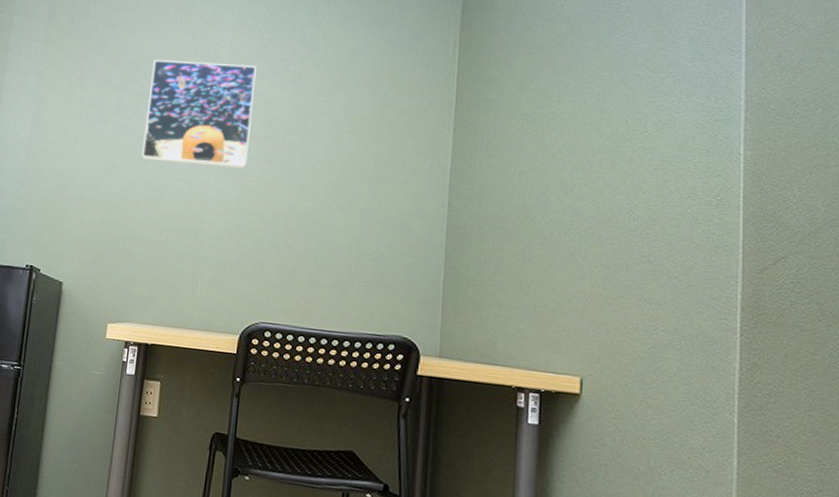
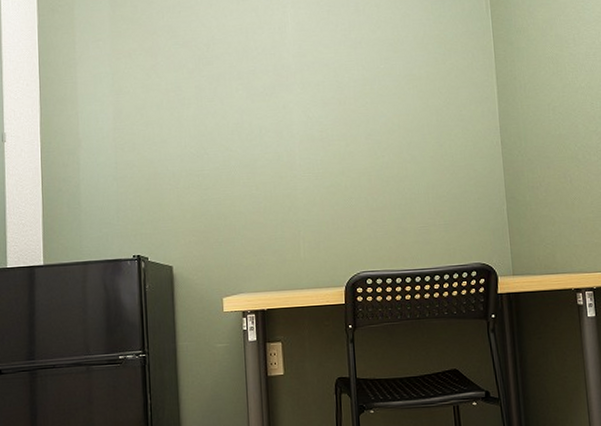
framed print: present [141,60,256,168] -> none [224,37,327,139]

